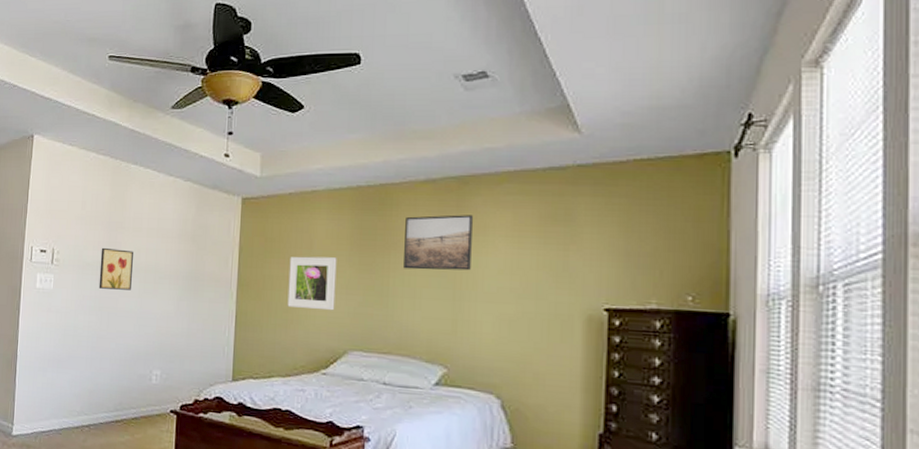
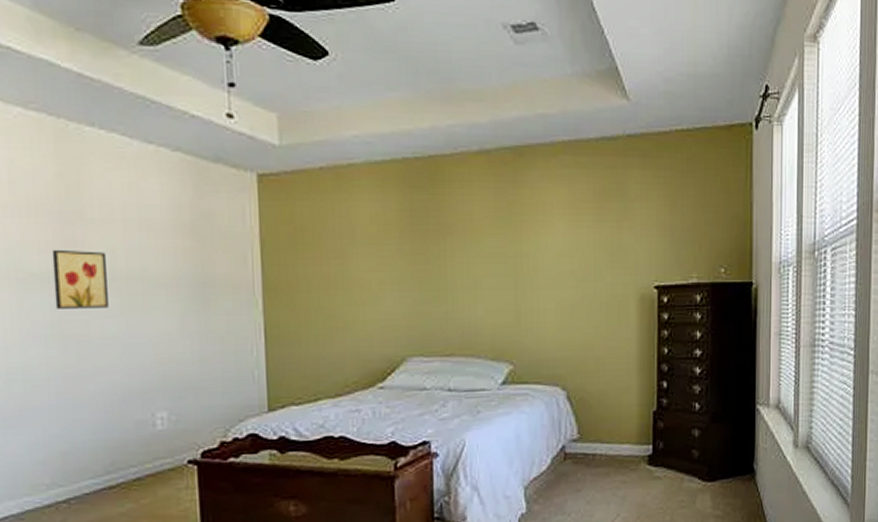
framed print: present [287,256,337,311] -> none [327,247,387,313]
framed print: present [404,215,473,271] -> none [460,191,531,257]

